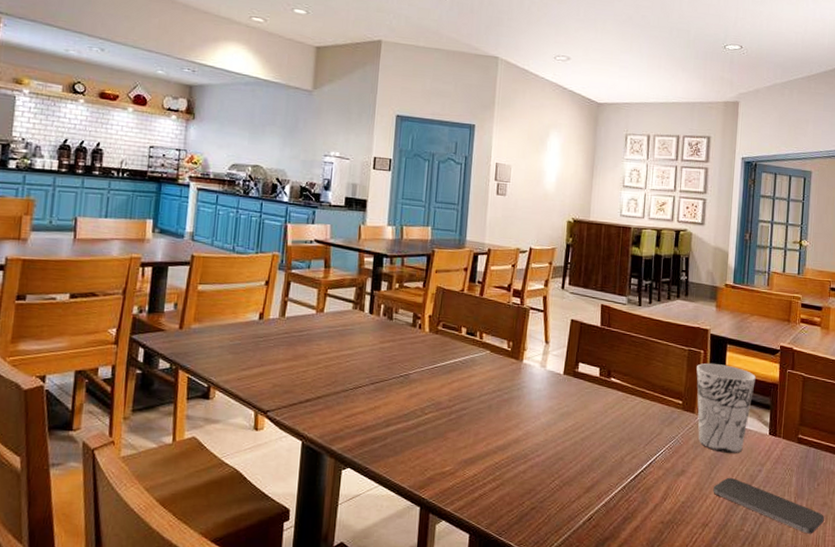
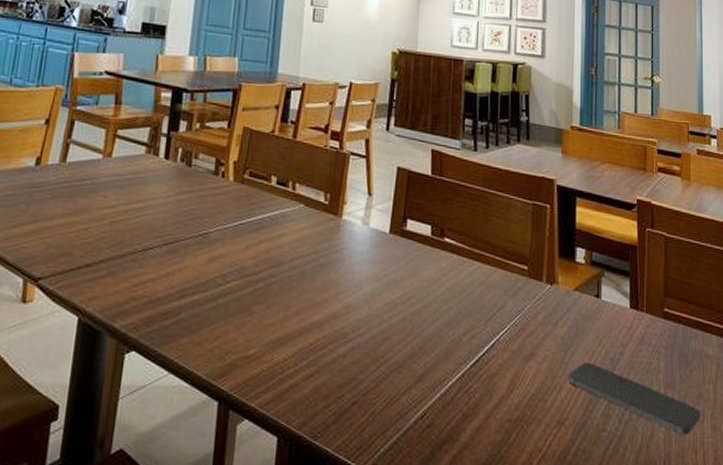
cup: present [696,363,756,454] -> none [543,220,611,333]

